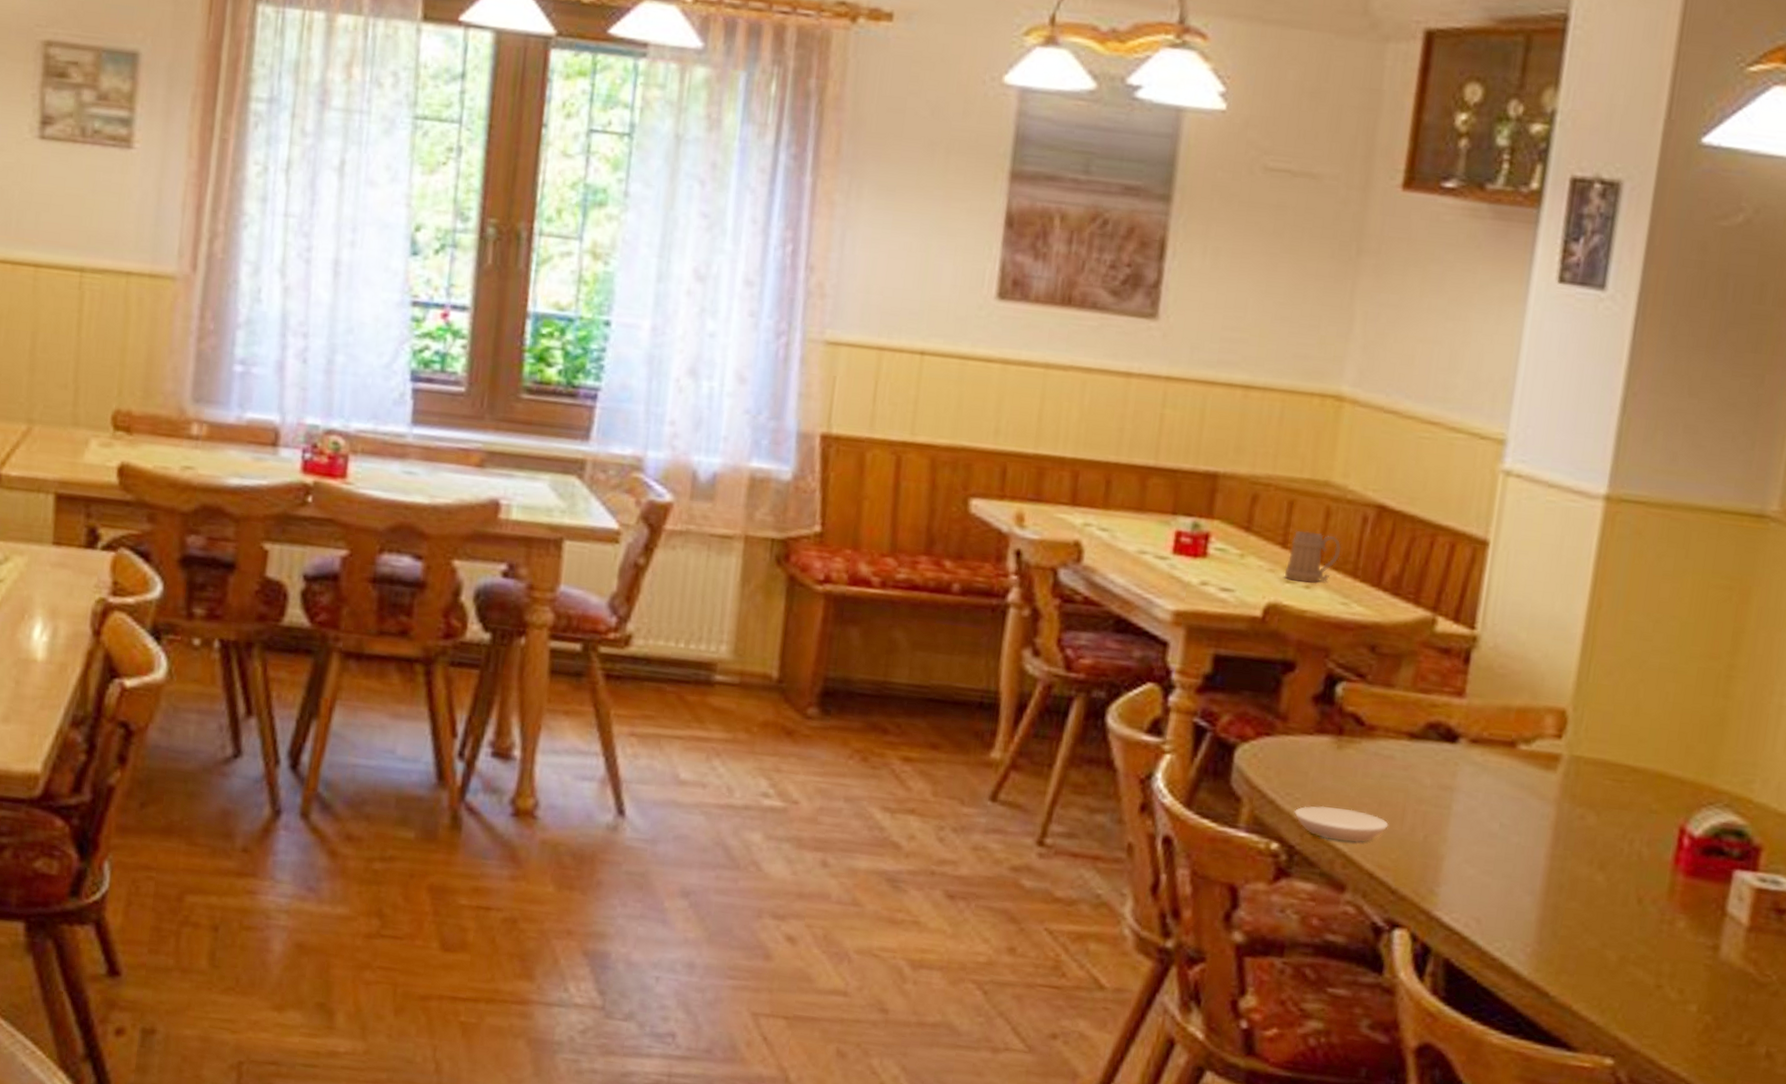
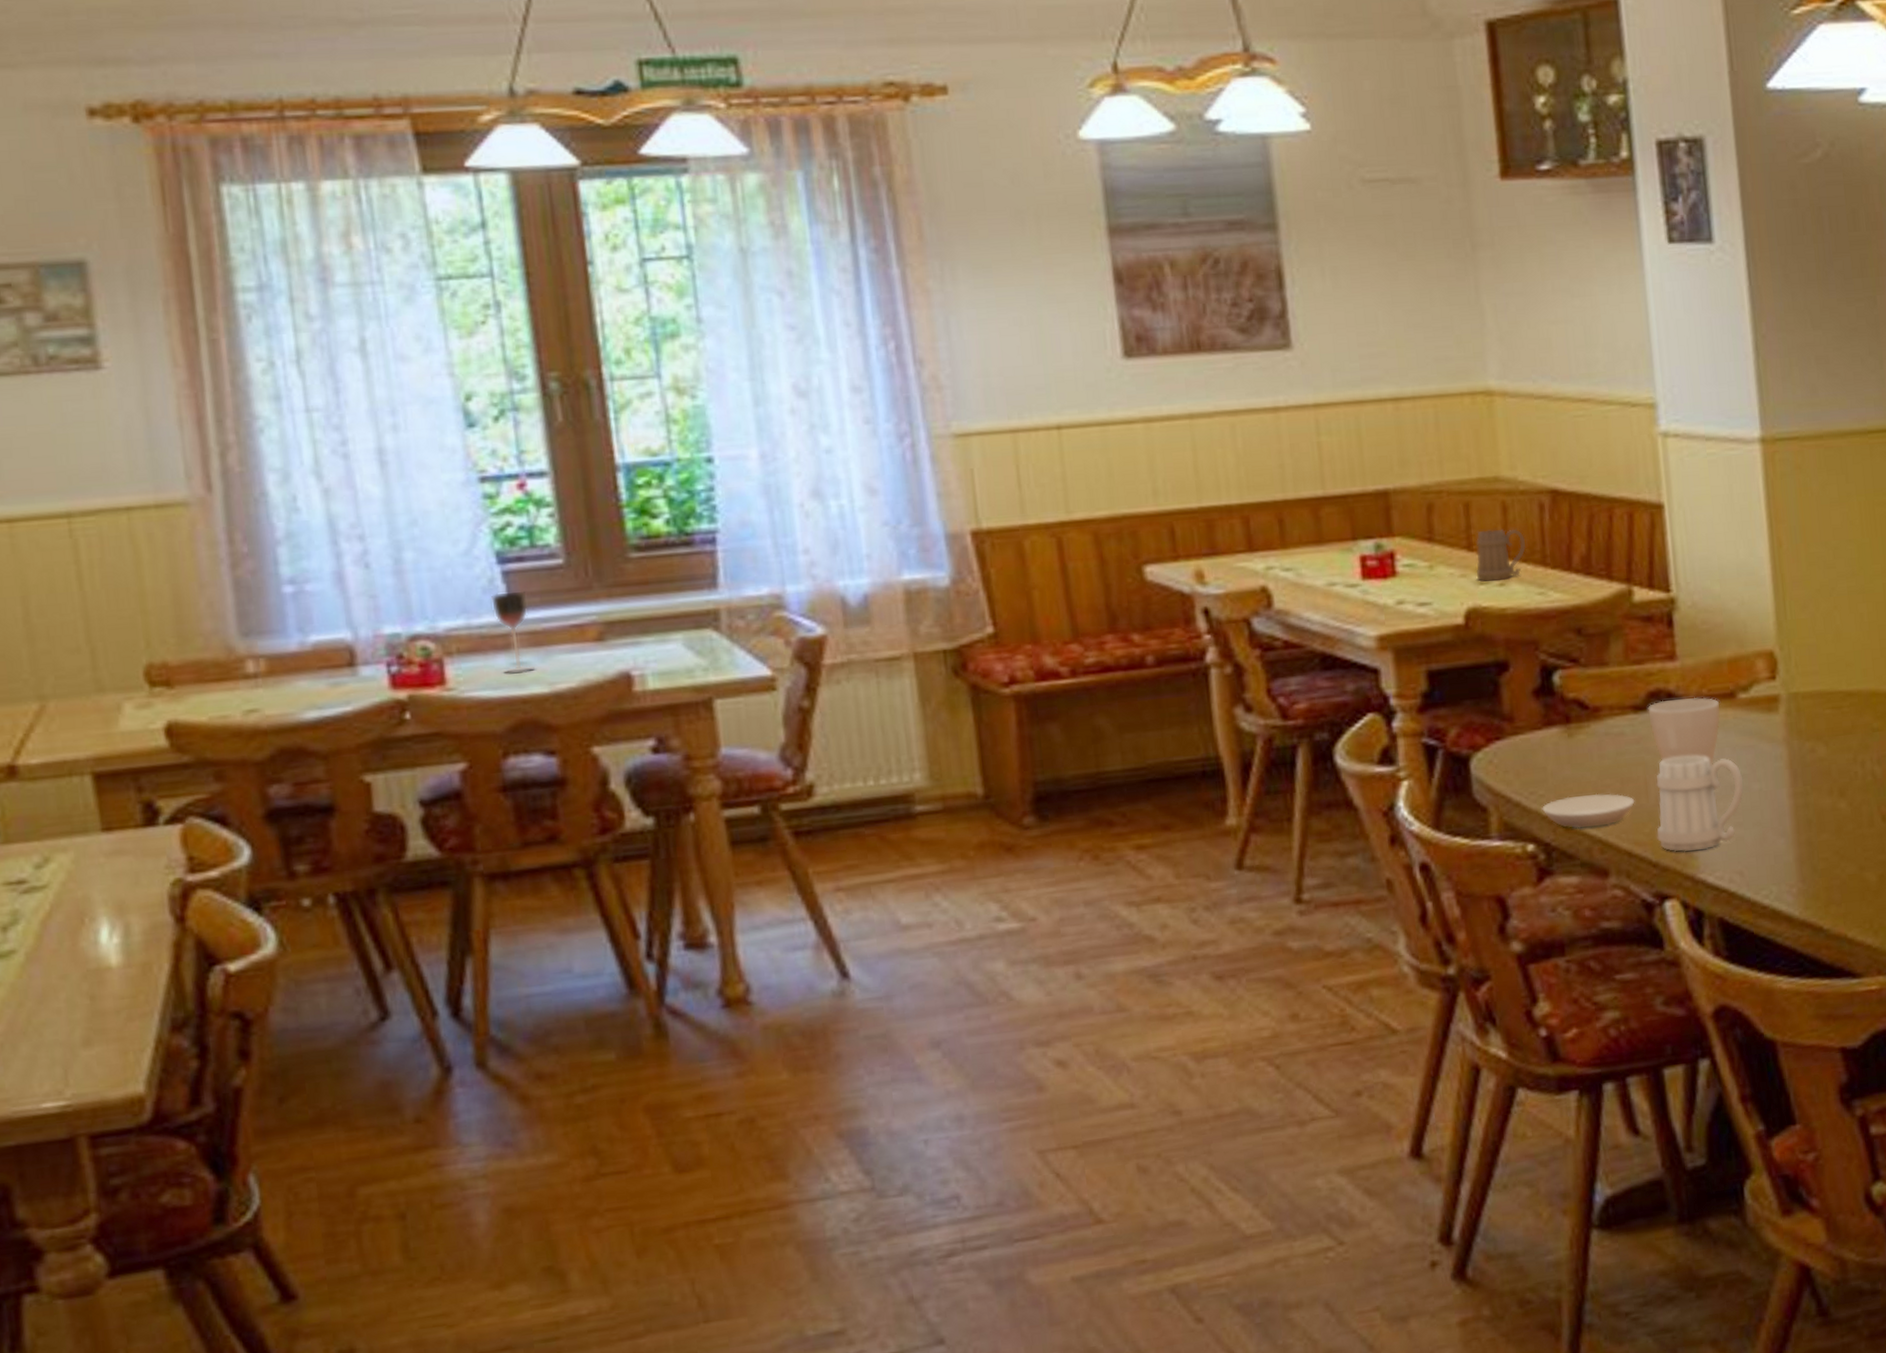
wineglass: none [395,406,430,482] -> present [490,590,534,674]
beer mug: none [1402,790,1504,889] -> present [1656,754,1744,852]
cup: none [1421,733,1498,810] -> present [1648,697,1721,767]

